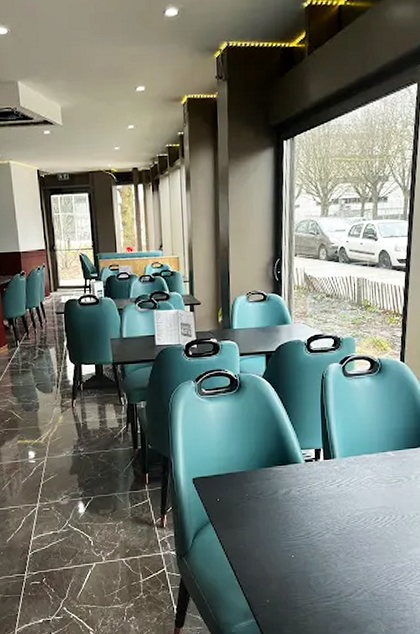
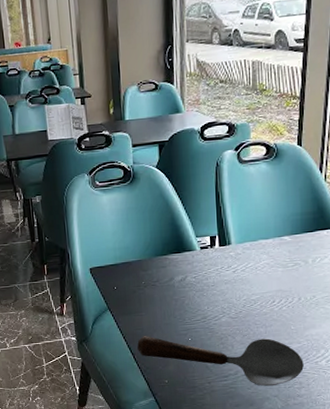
spoon: none [239,550,407,609] -> present [137,335,304,387]

